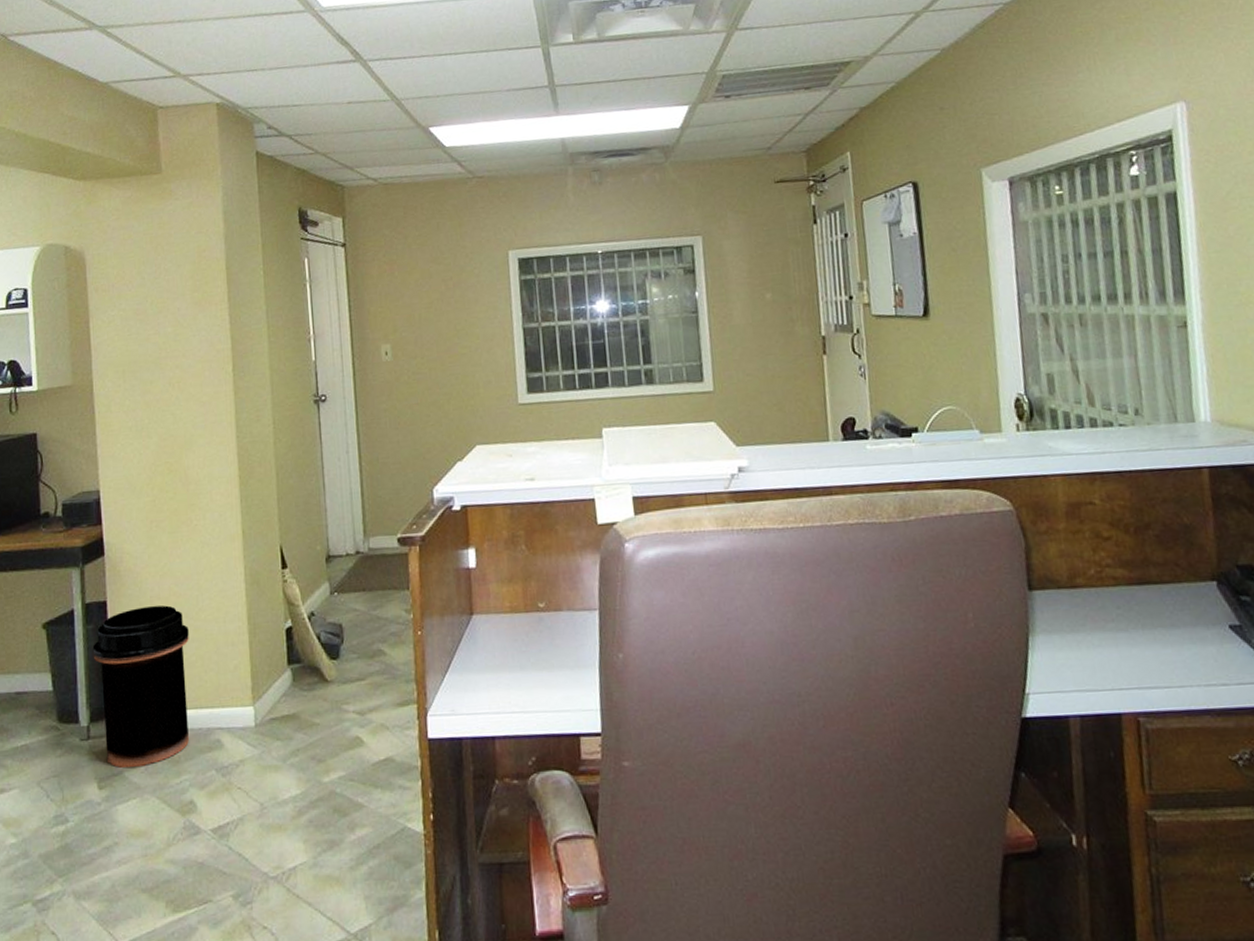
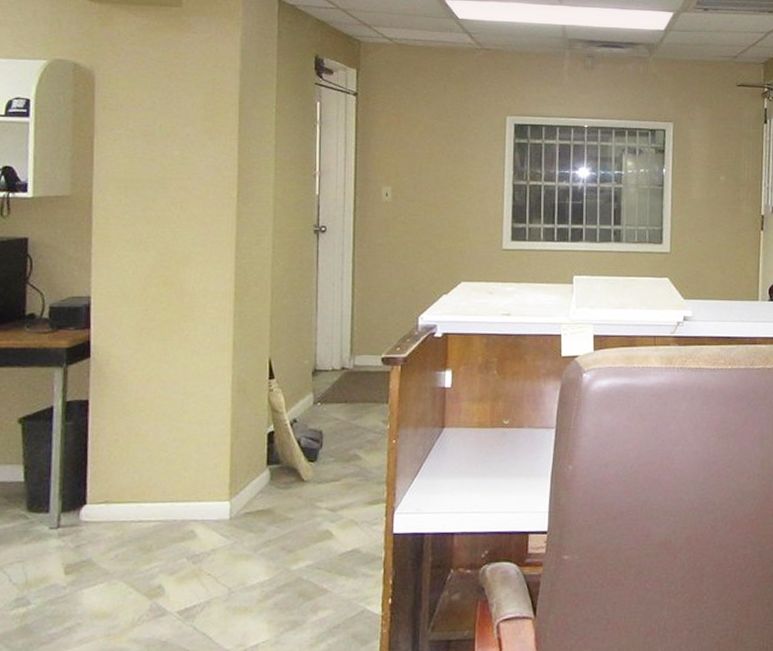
trash can: present [92,605,189,768] -> none [70,407,171,555]

